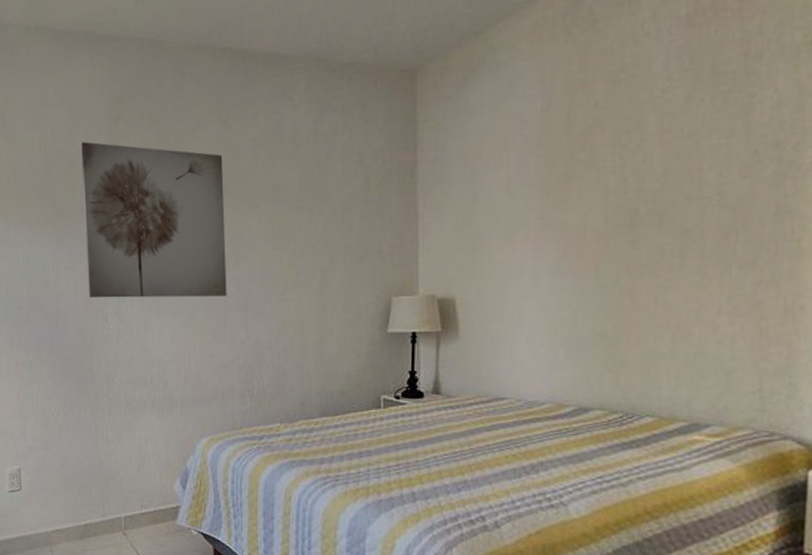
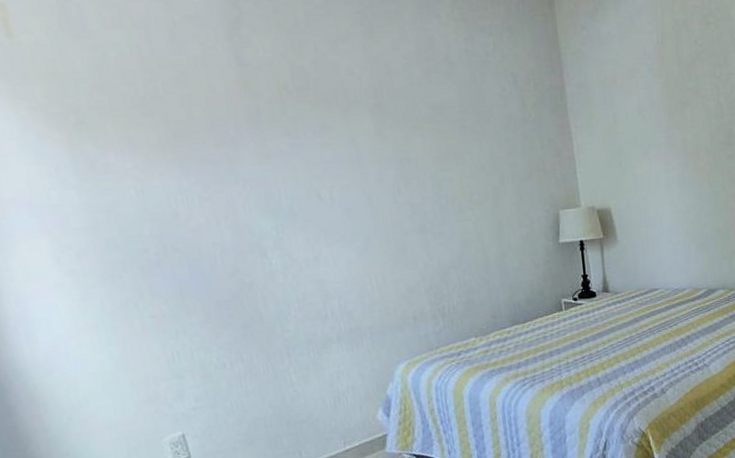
wall art: present [80,142,227,298] -> none [190,48,402,232]

